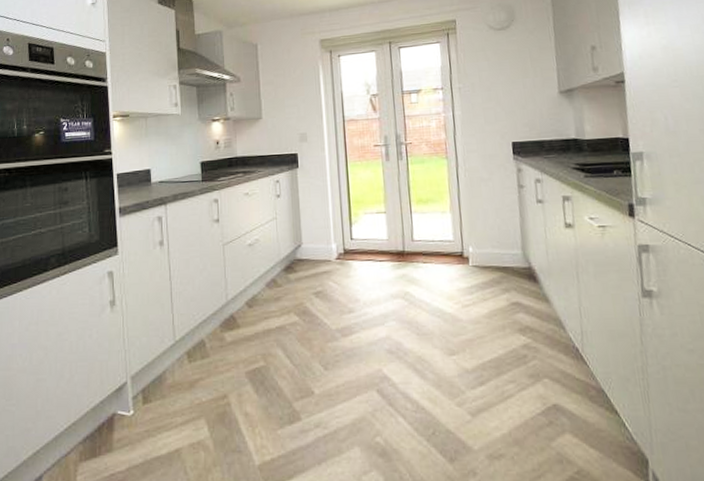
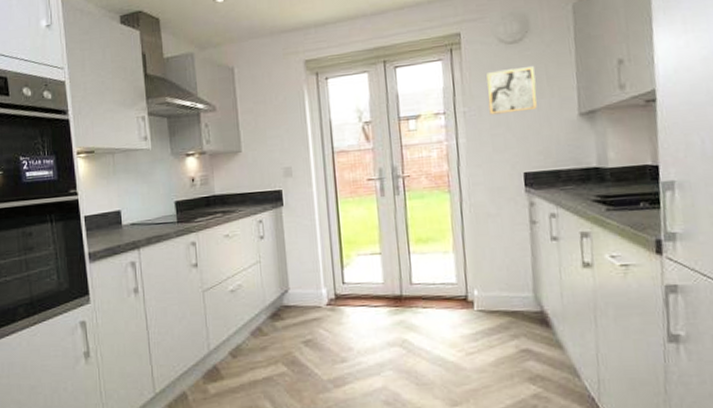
wall art: none [478,49,523,91] -> present [486,65,537,115]

